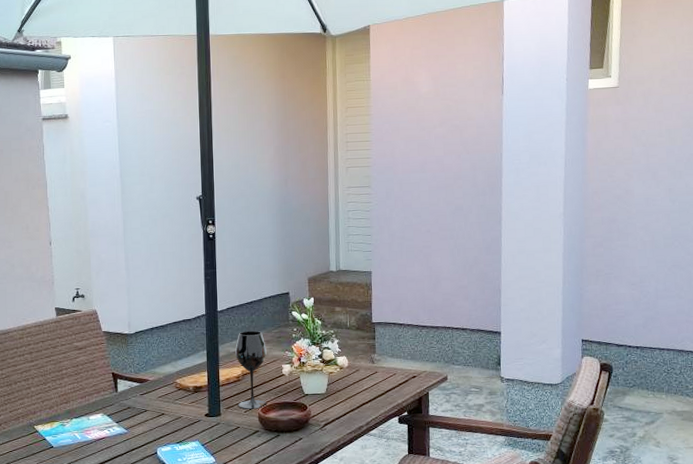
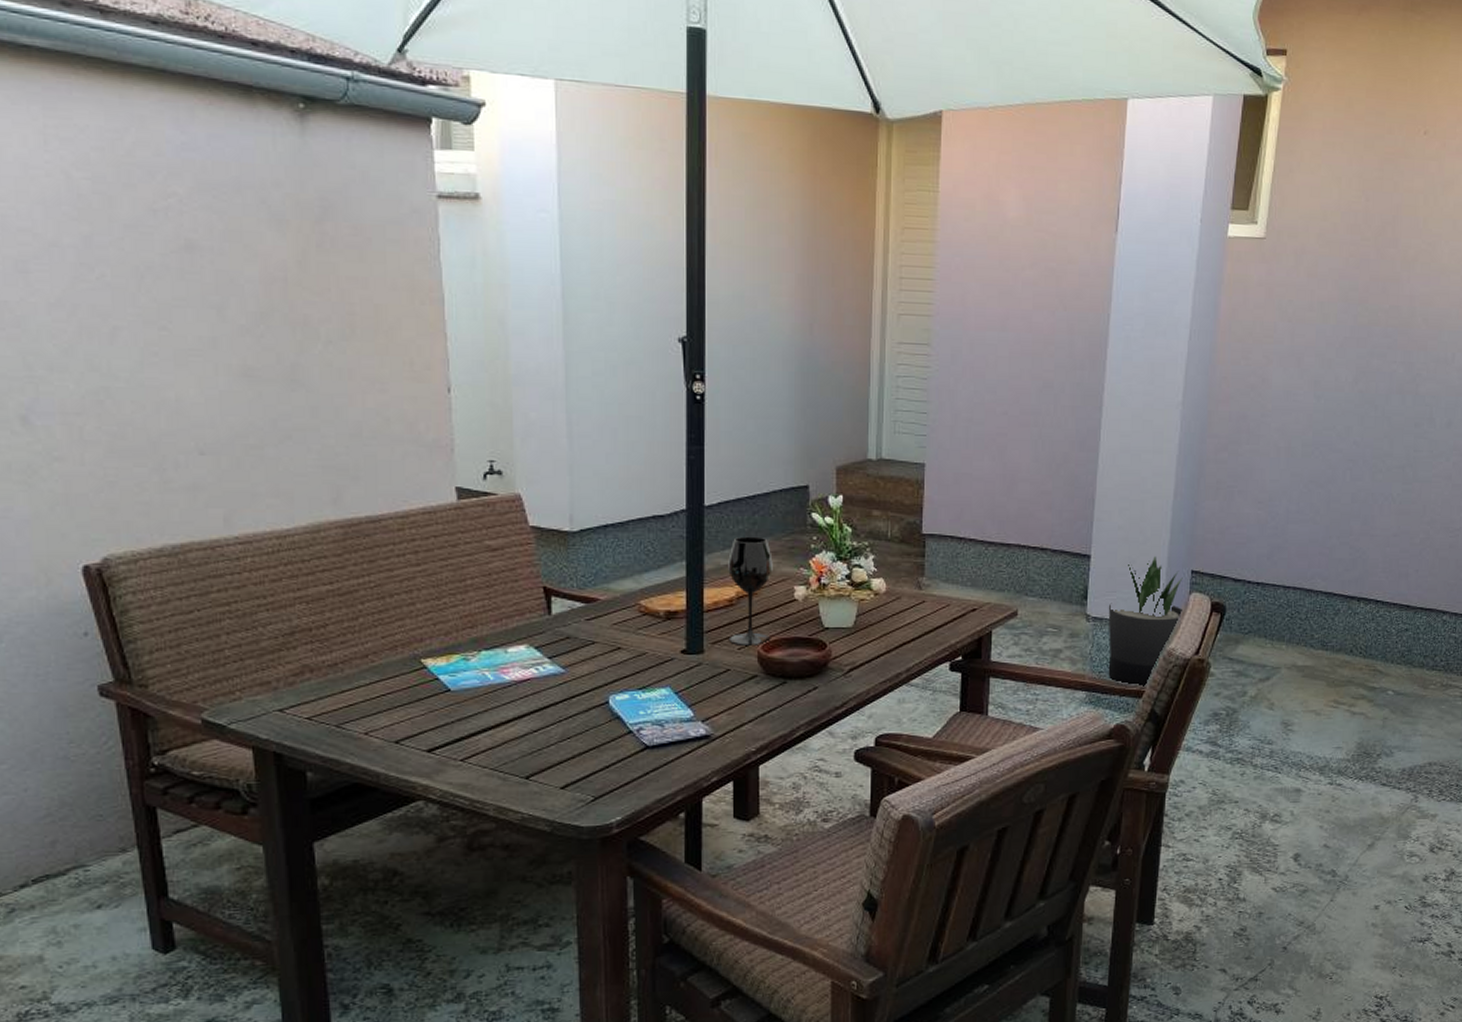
planter: none [517,330,577,433] -> present [1108,556,1183,689]

